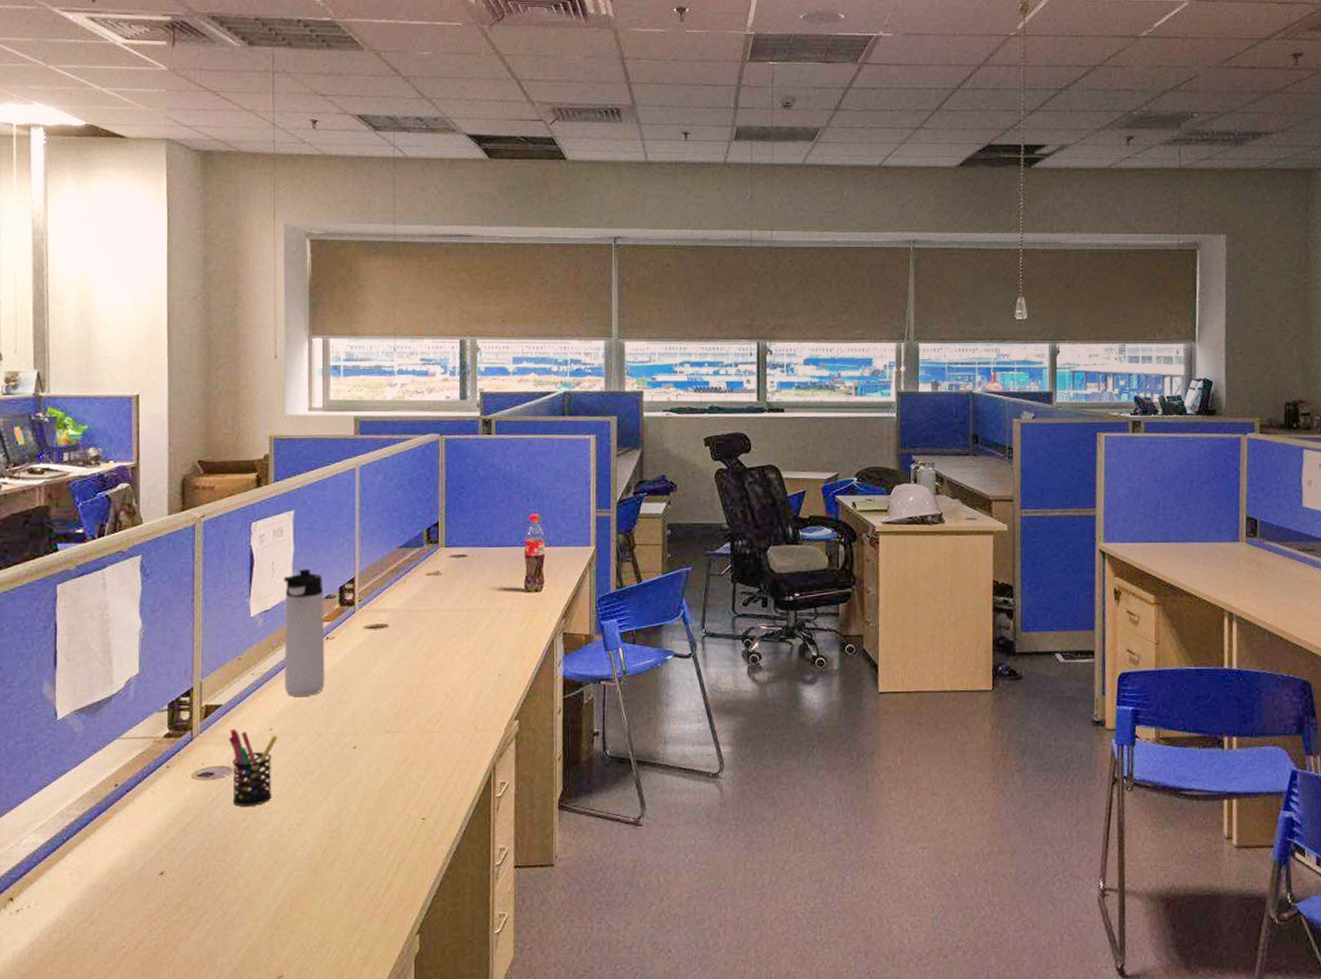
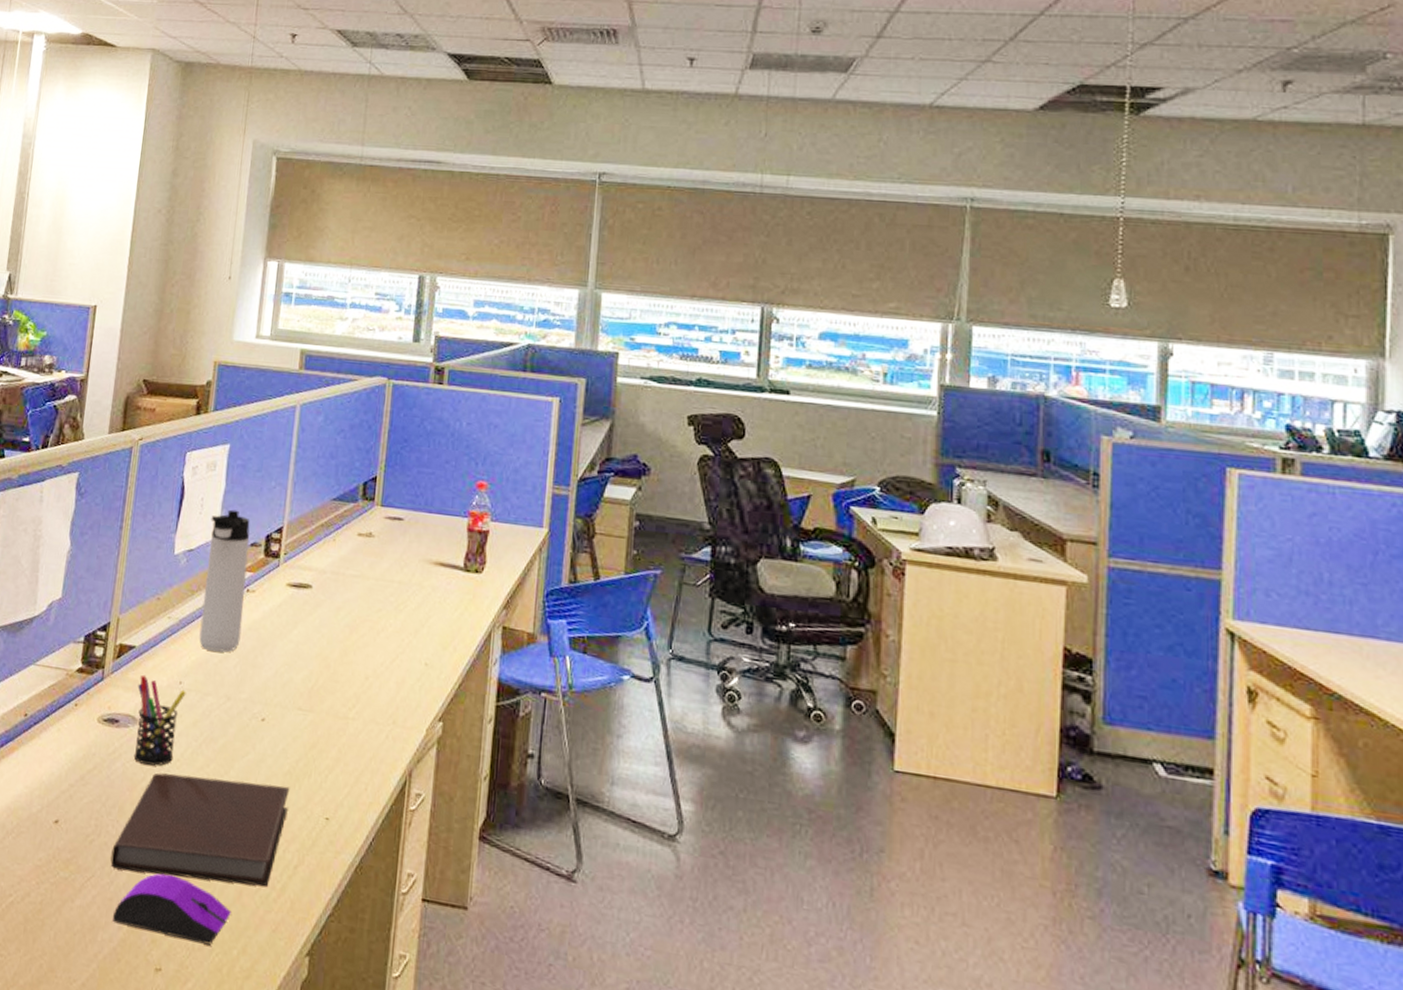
notebook: none [221,799,387,902] -> present [110,772,290,887]
computer mouse: none [229,895,343,948] -> present [112,873,231,945]

